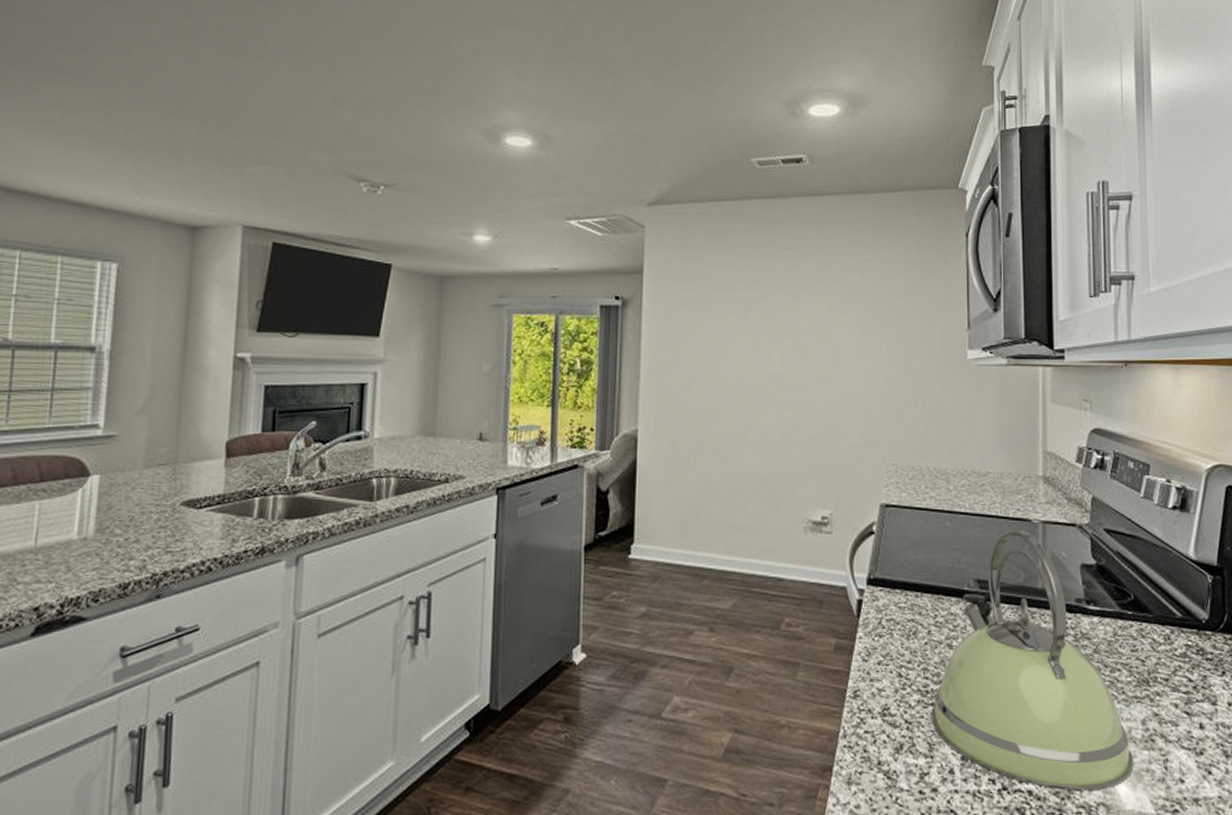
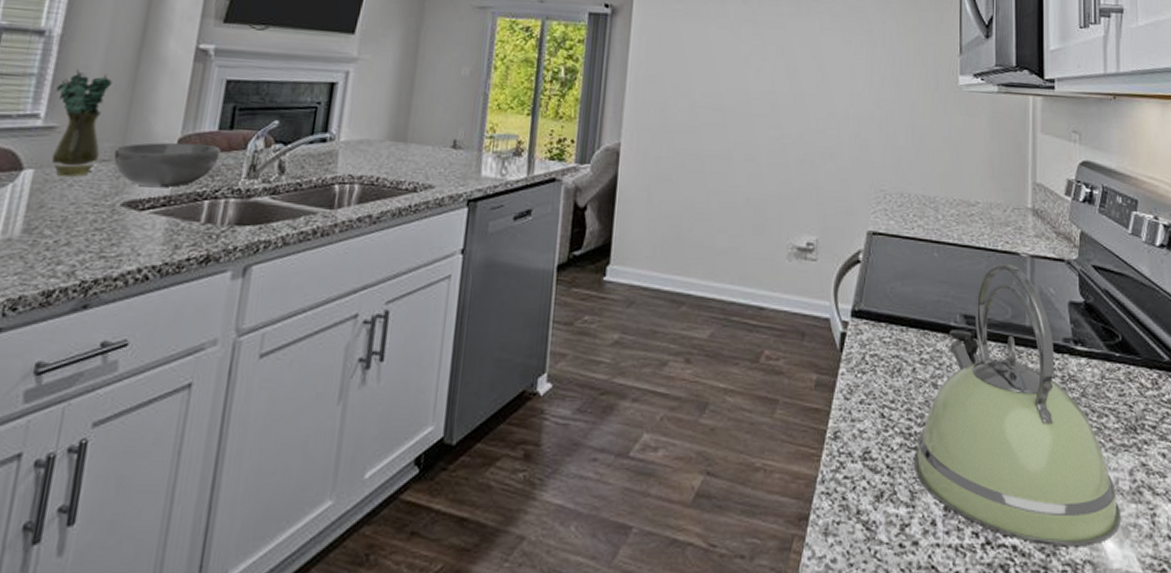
vase: none [111,381,161,482] -> present [51,69,112,178]
bowl: none [169,445,265,487] -> present [113,142,221,188]

